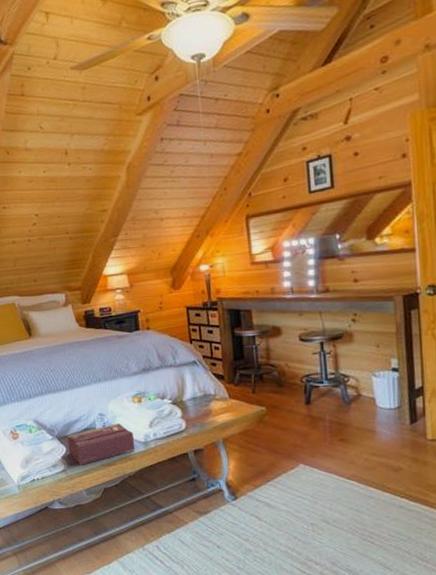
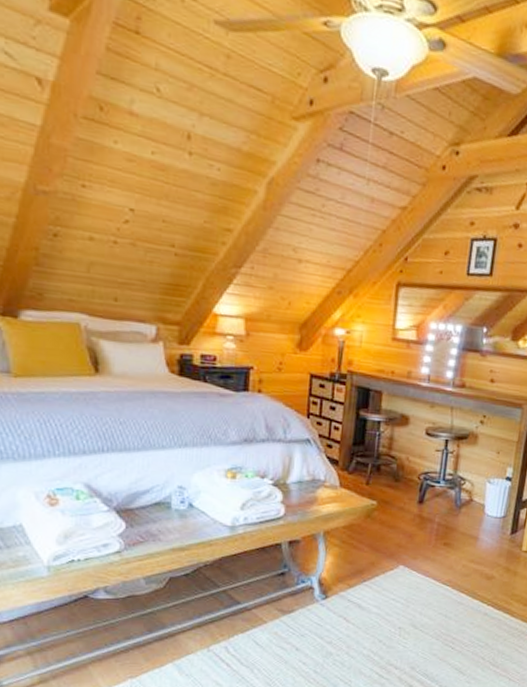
tissue box: present [67,423,136,465] -> none [128,500,219,547]

